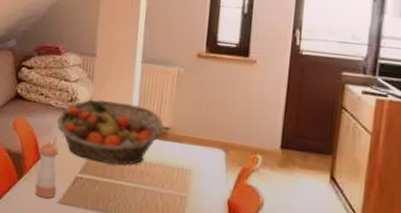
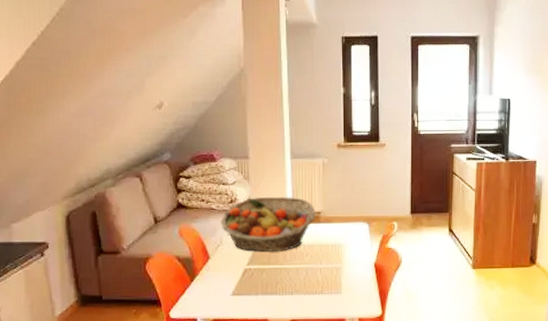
pepper shaker: present [35,142,59,199] -> none [207,243,229,294]

